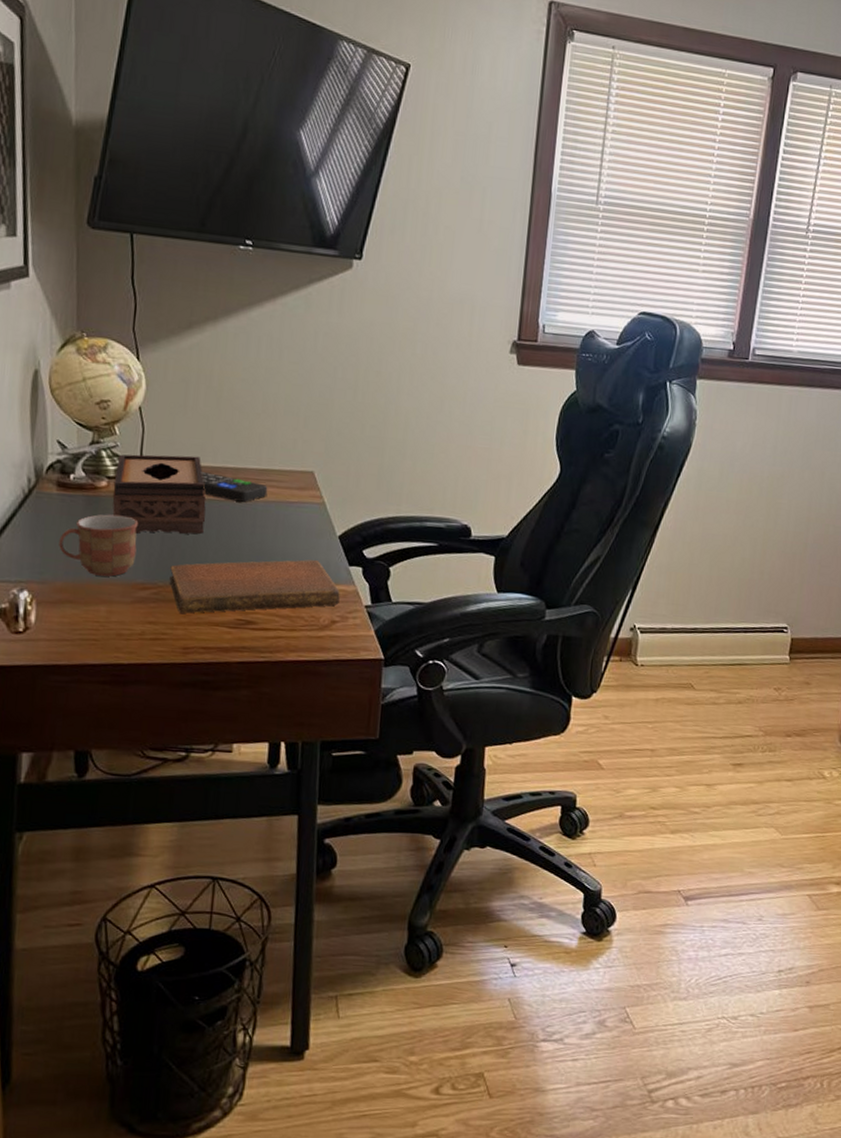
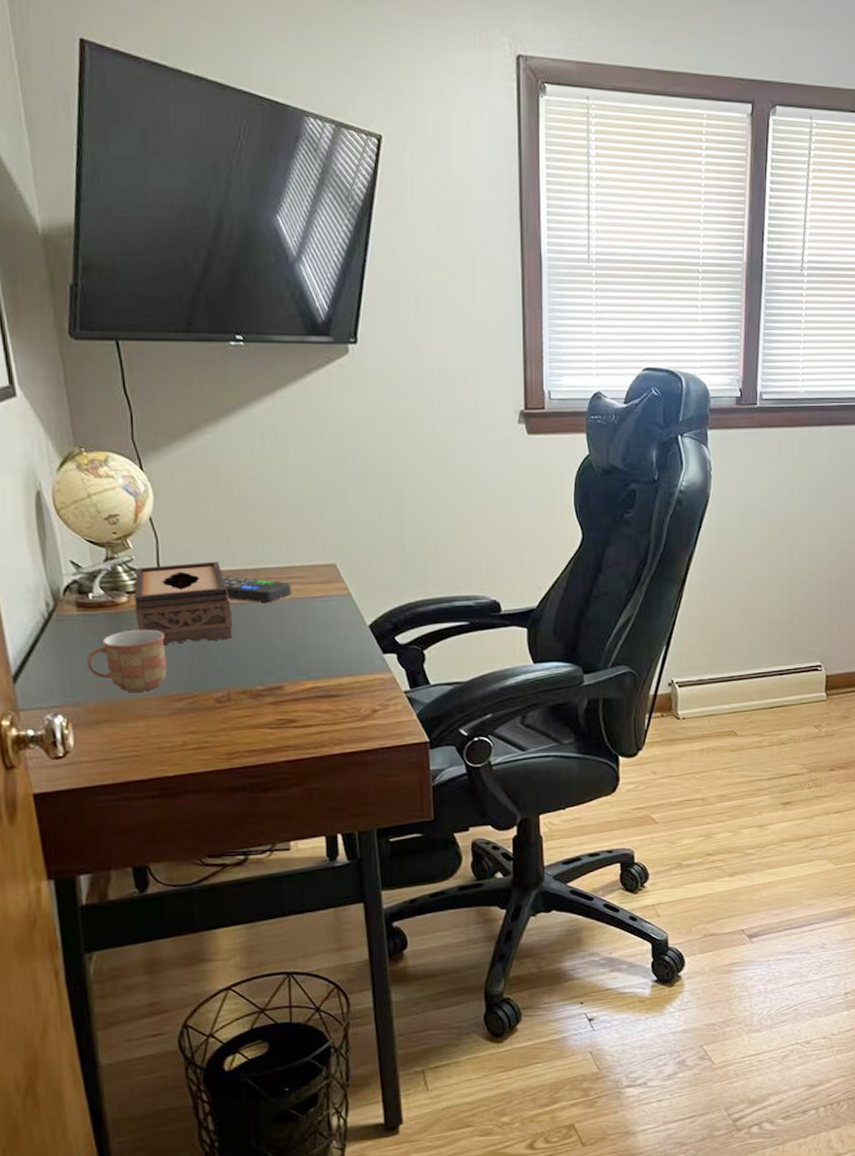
notebook: present [169,559,340,613] -> none [204,652,378,719]

